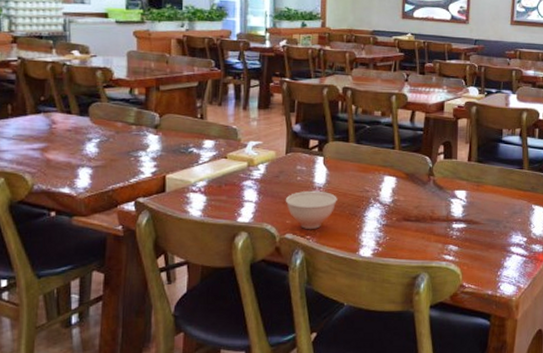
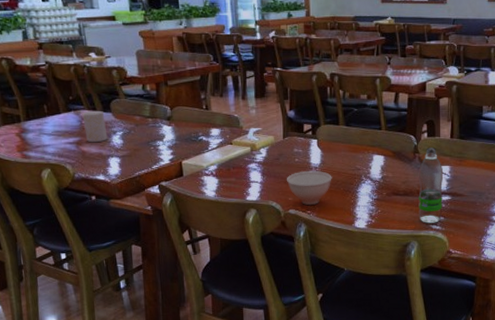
cup: none [53,113,81,150] -> present [82,110,108,143]
bottle: none [430,170,460,253] -> present [418,147,444,223]

